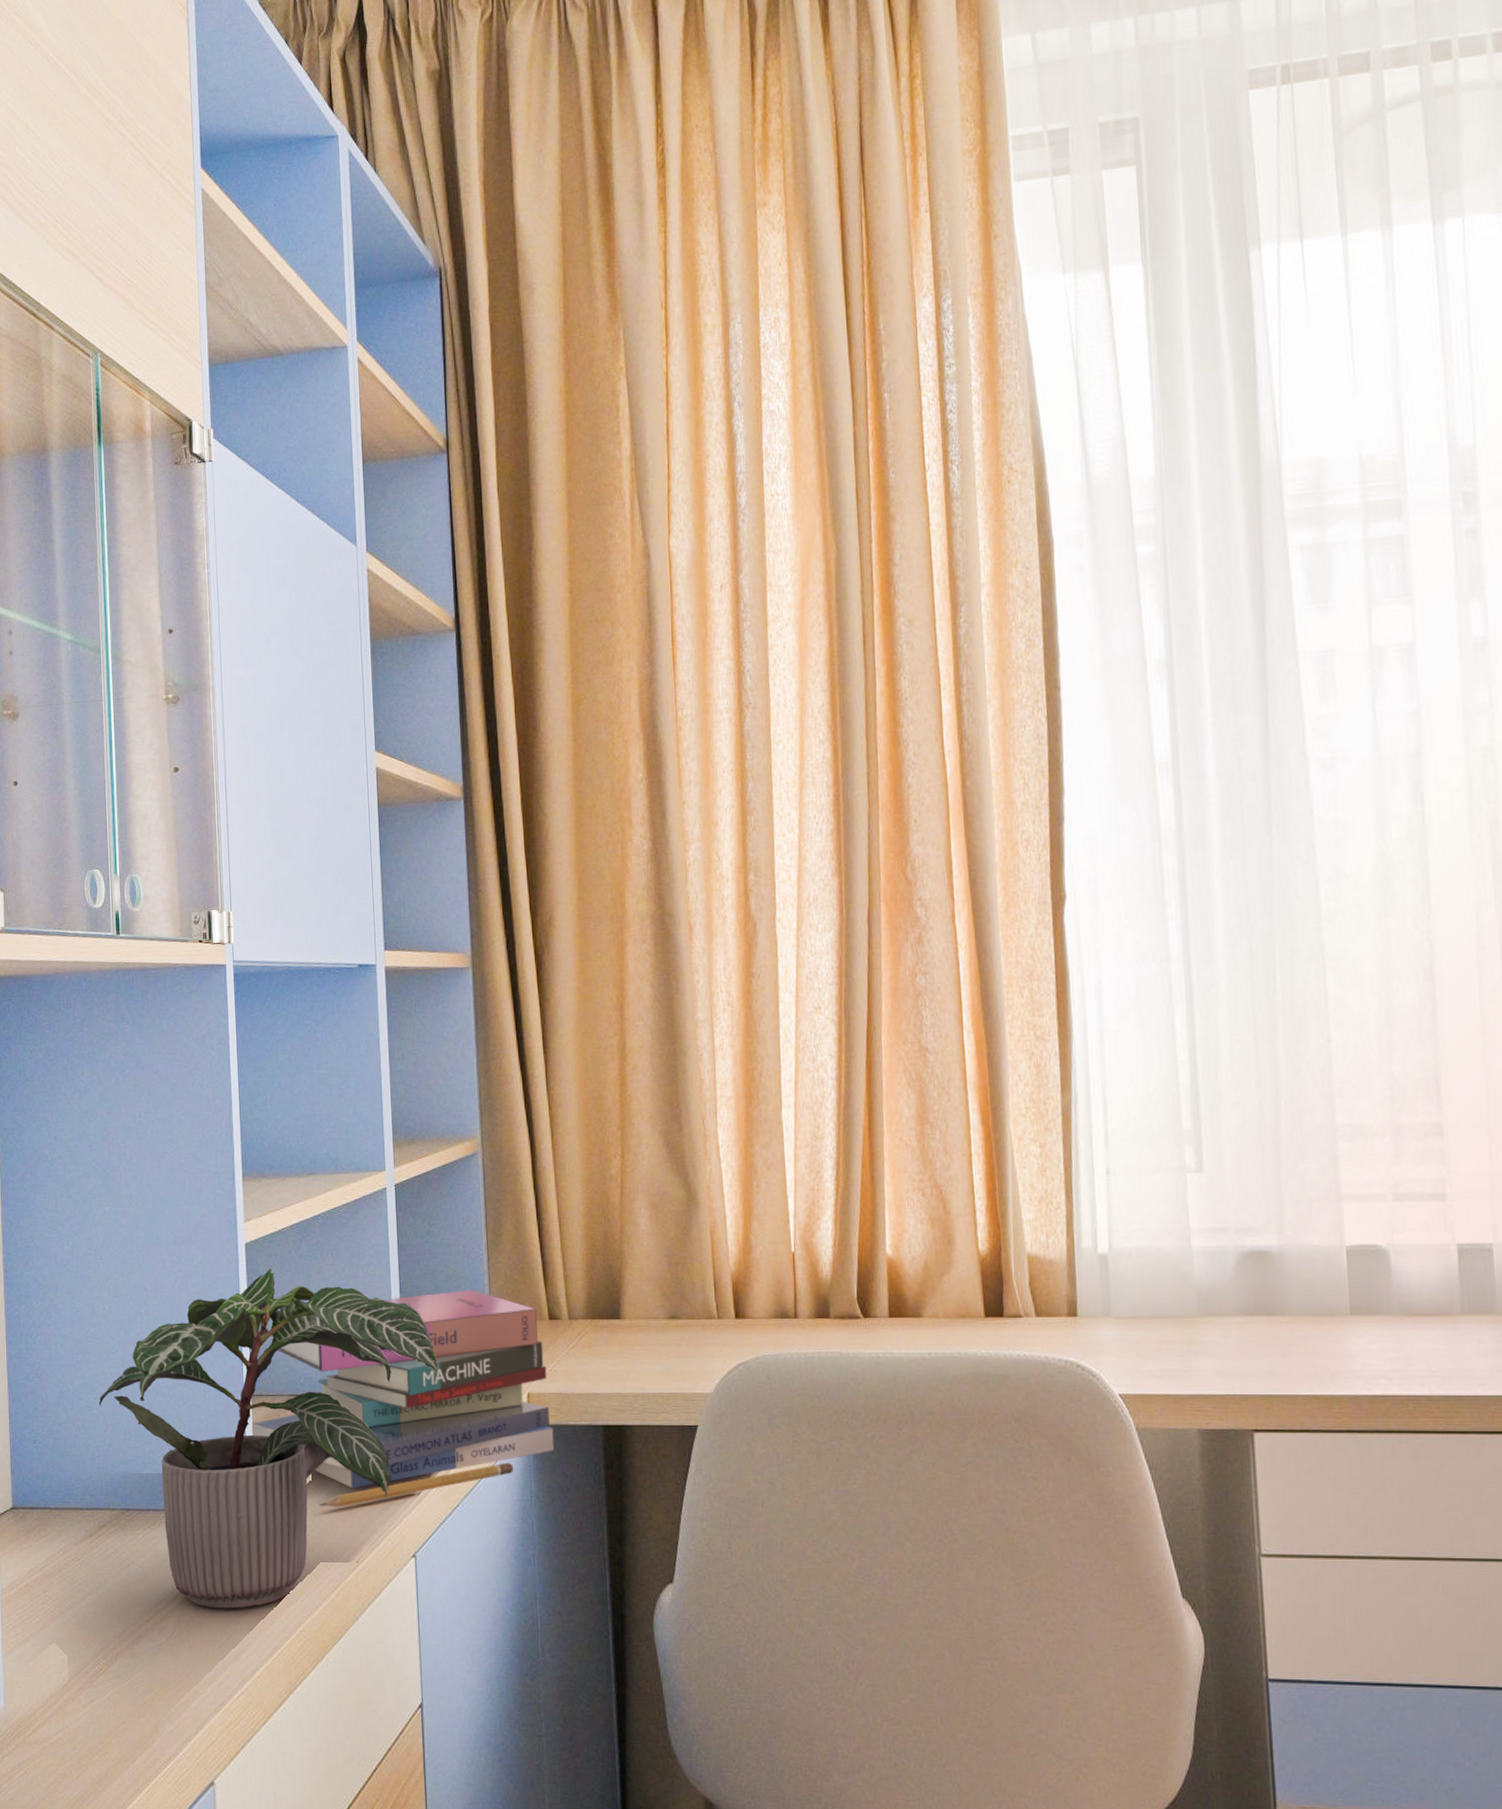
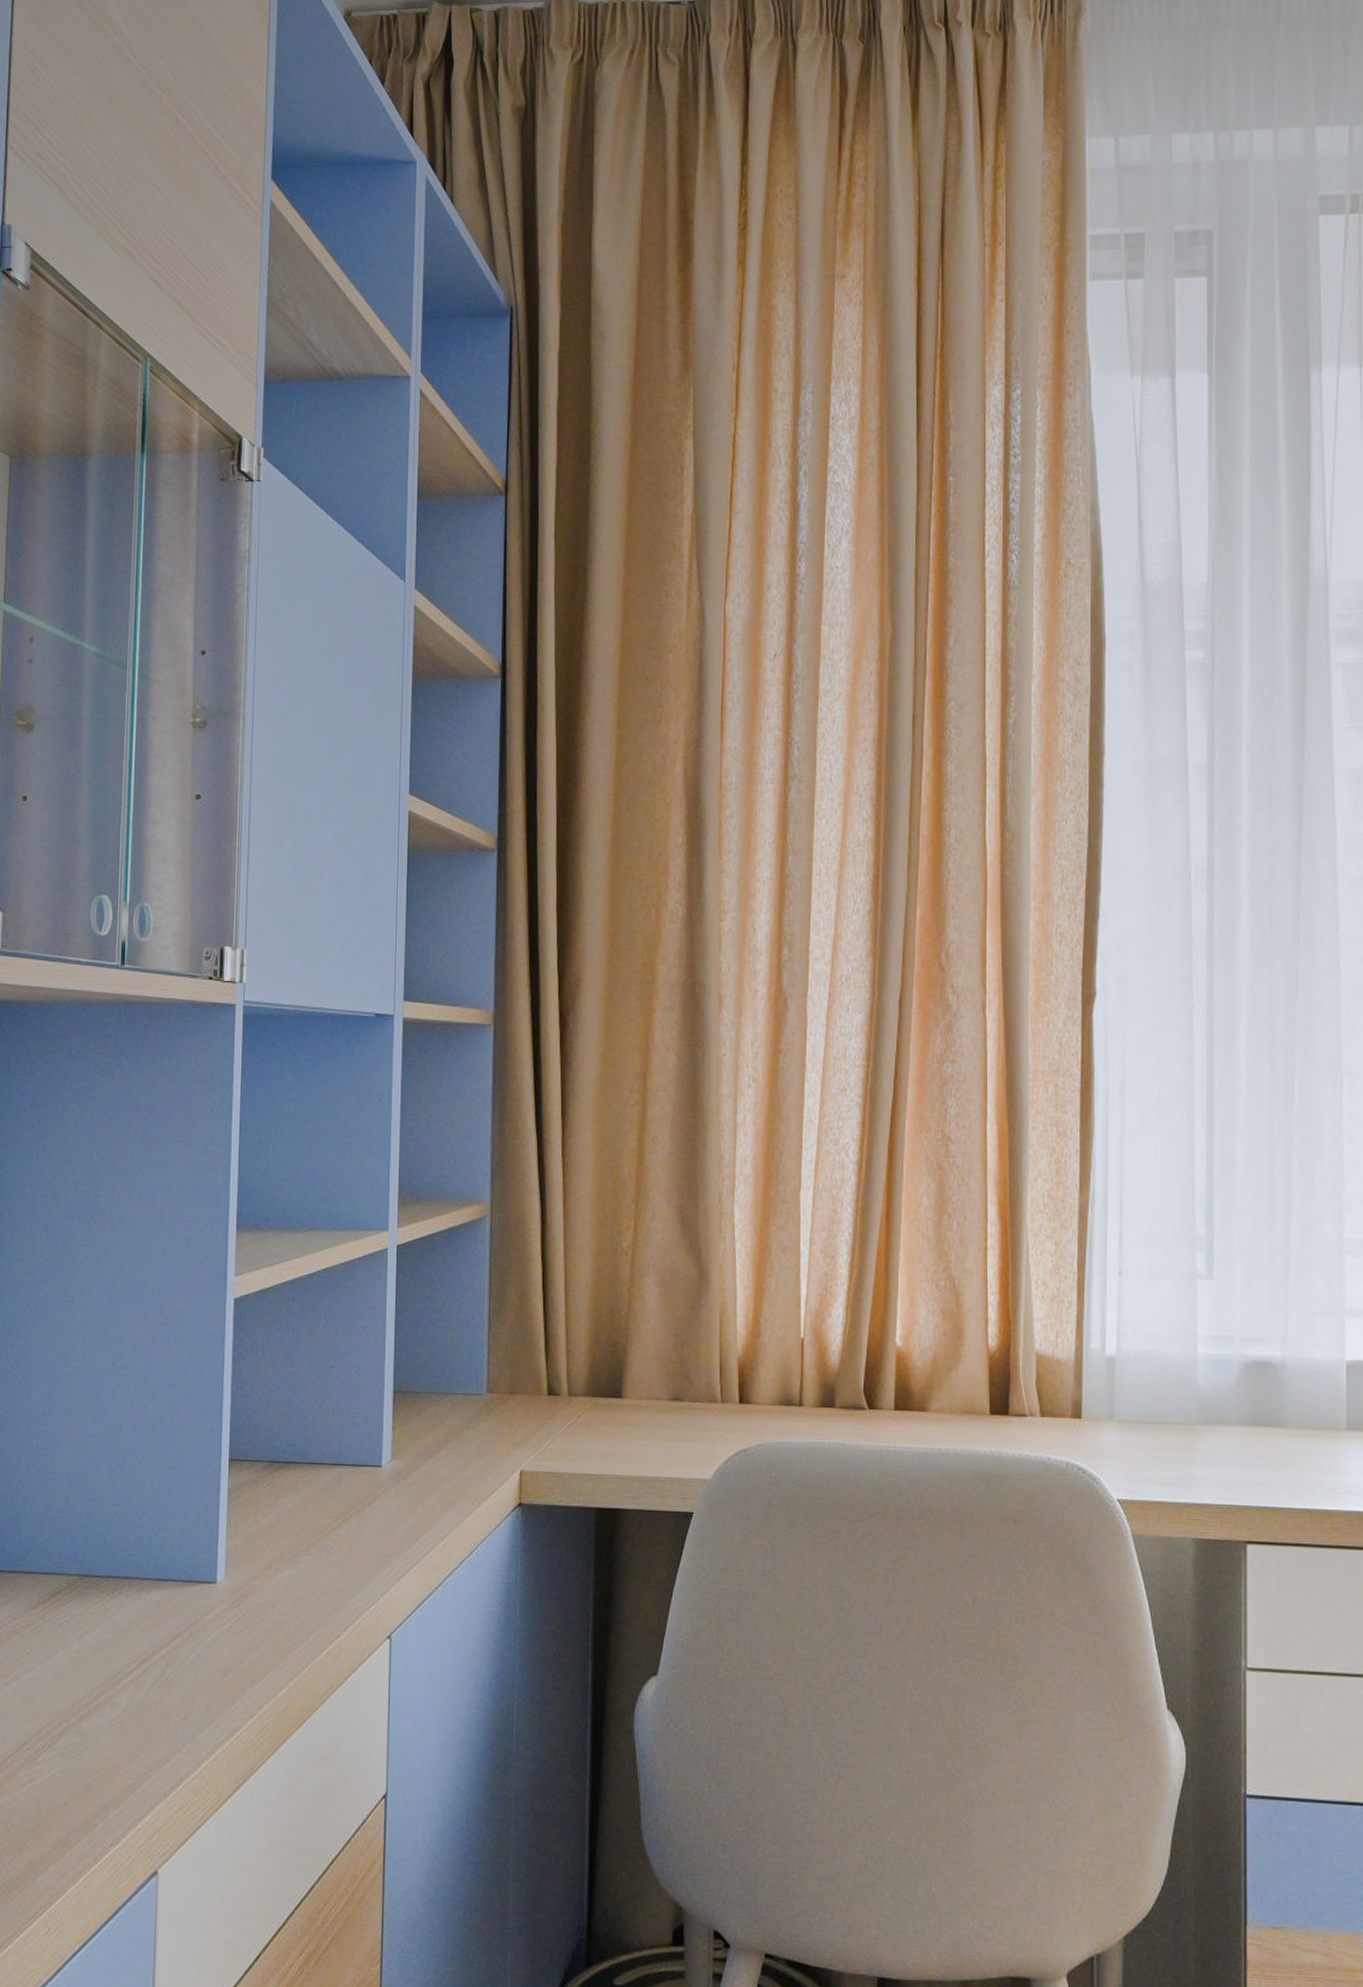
potted plant: present [99,1268,439,1609] -> none [64,1326,429,1687]
books: present [253,1289,555,1489] -> none [227,1359,545,1563]
pencil: present [319,1462,514,1507] -> none [292,1542,501,1583]

